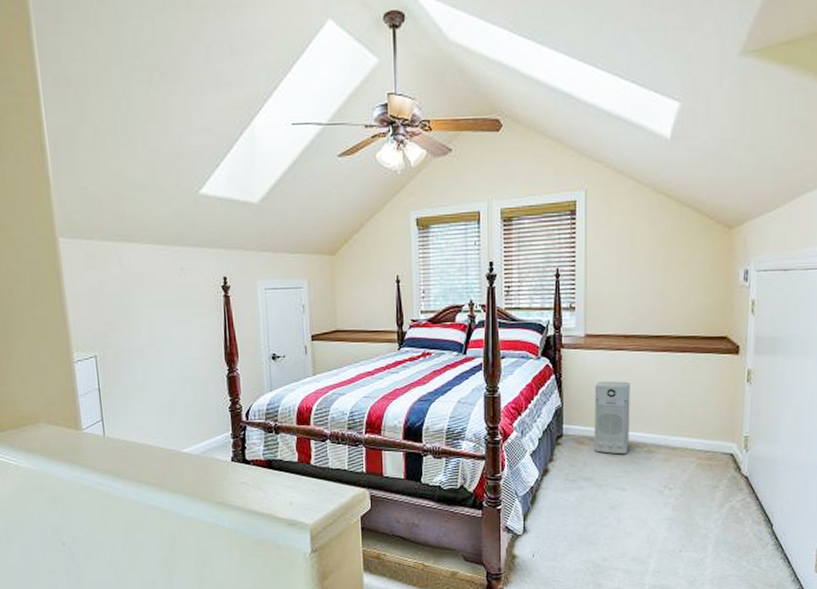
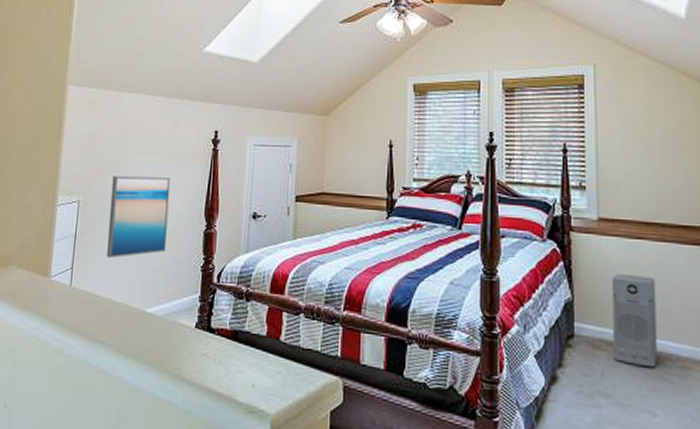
wall art: none [126,327,192,408] -> present [107,176,171,259]

